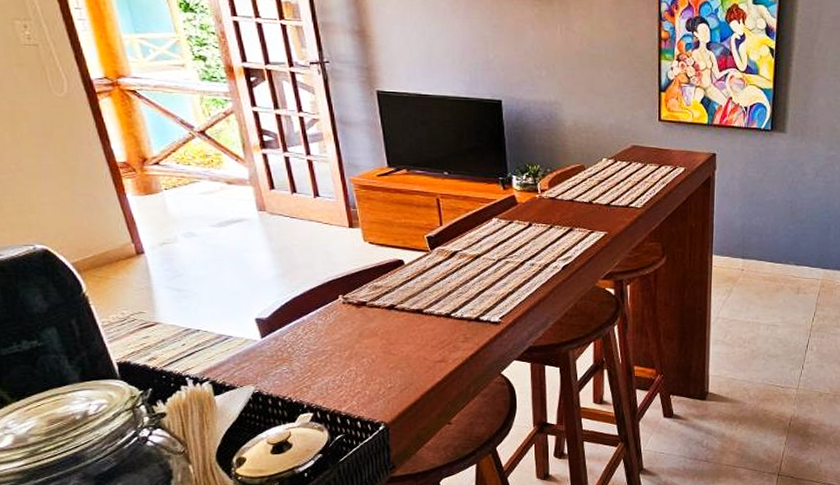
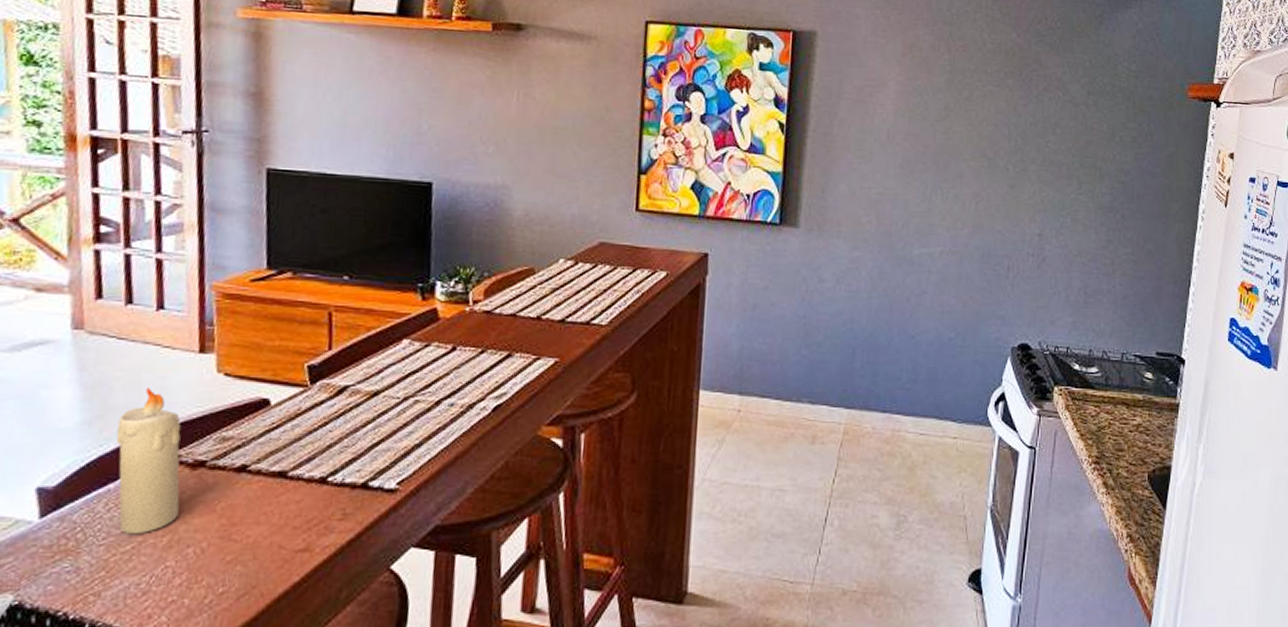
candle: none [301,252,353,350] -> present [115,387,182,535]

